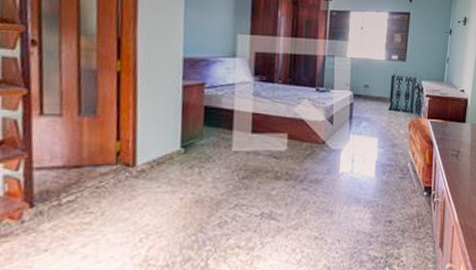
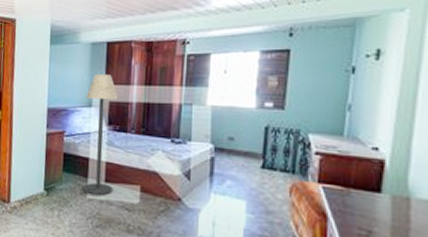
floor lamp: none [227,23,264,148] -> present [83,73,118,196]

